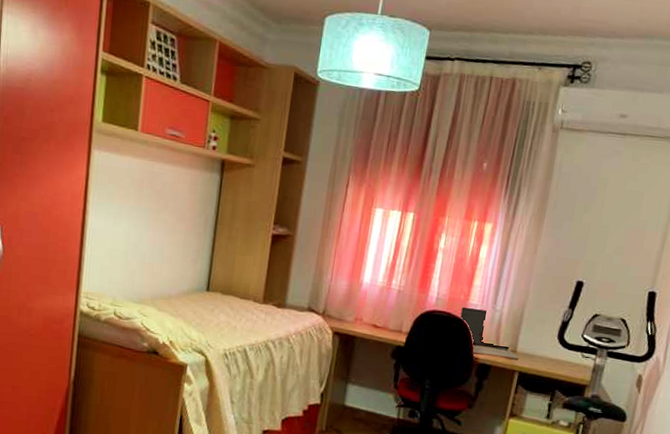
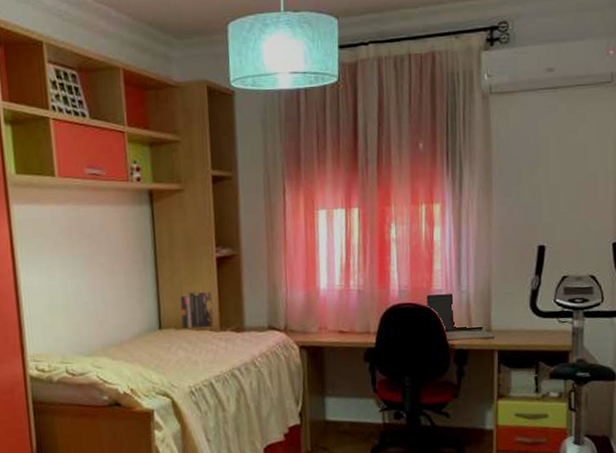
books: none [228,261,262,299] -> present [180,290,214,329]

